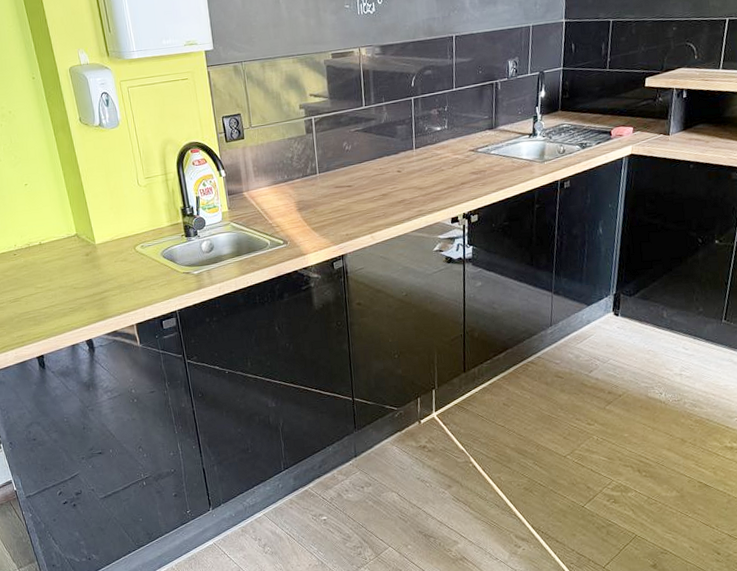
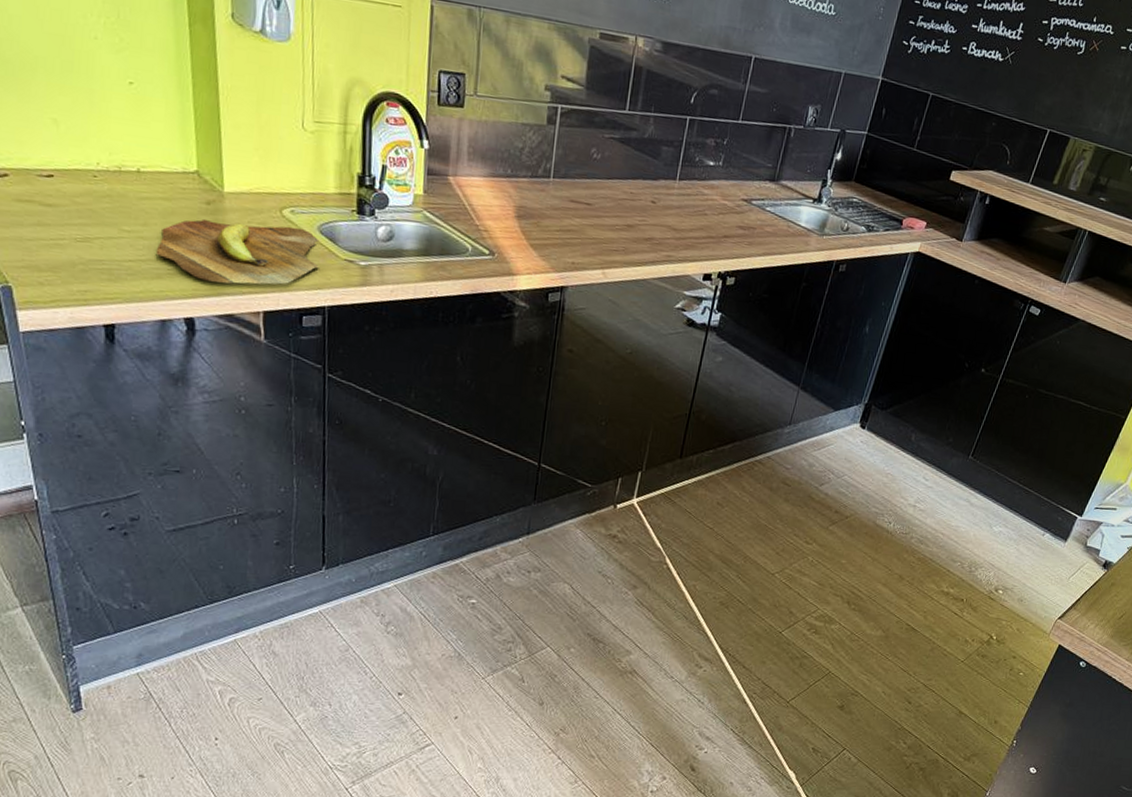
cutting board: none [61,257,166,311] -> present [157,219,318,285]

